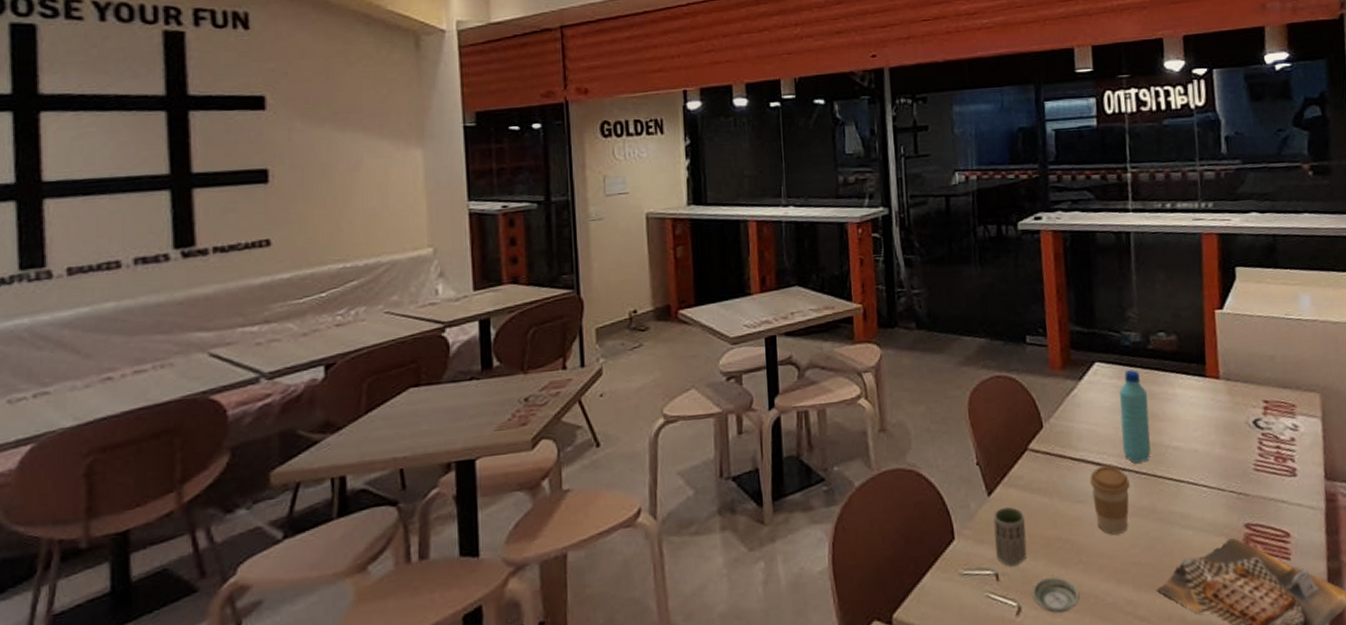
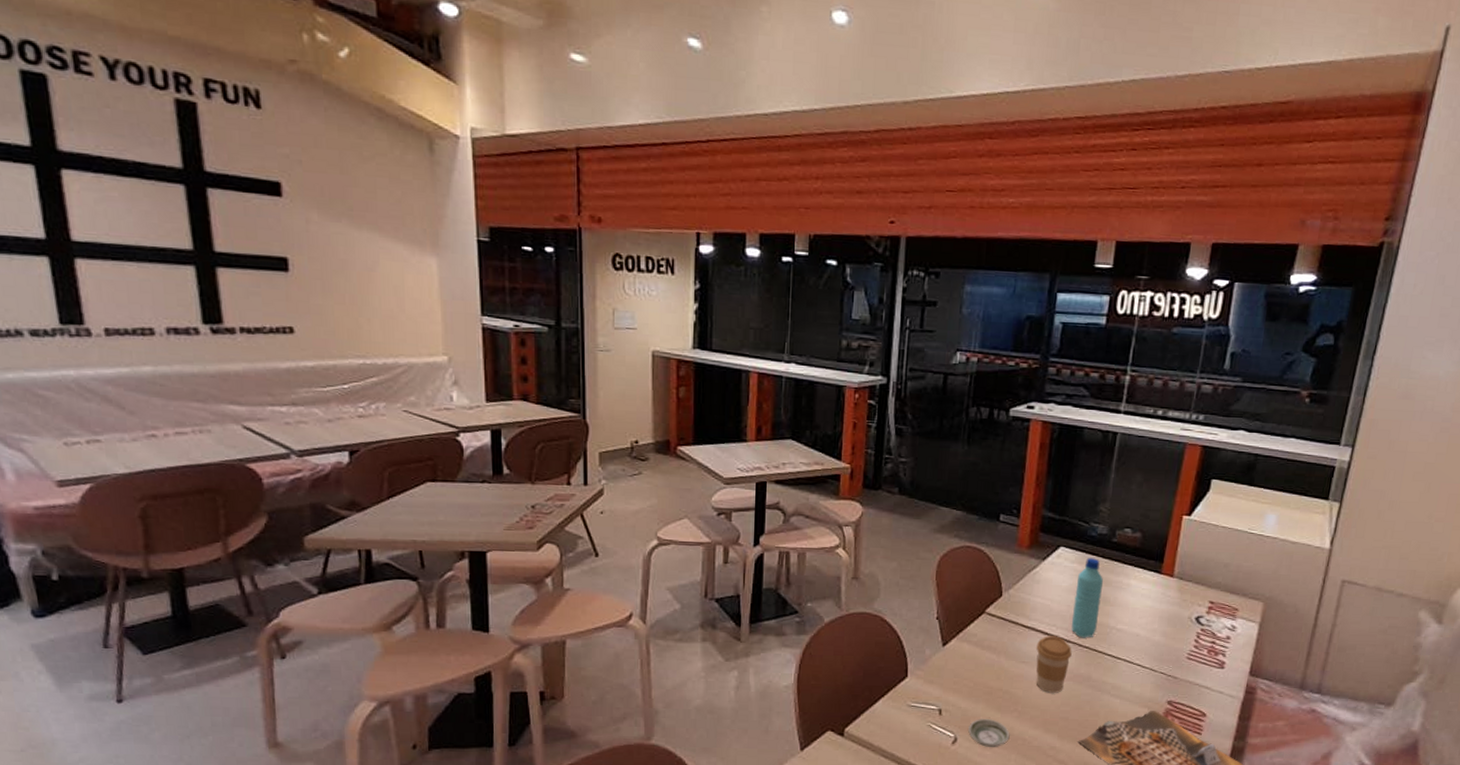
cup: present [993,506,1027,567] -> none [942,657,972,706]

